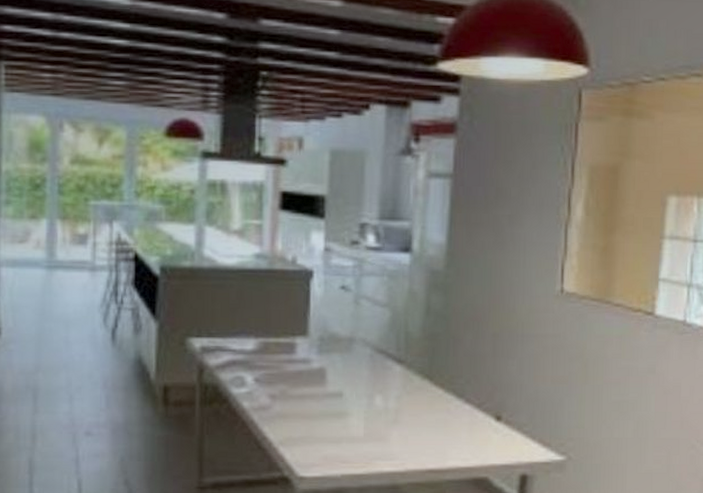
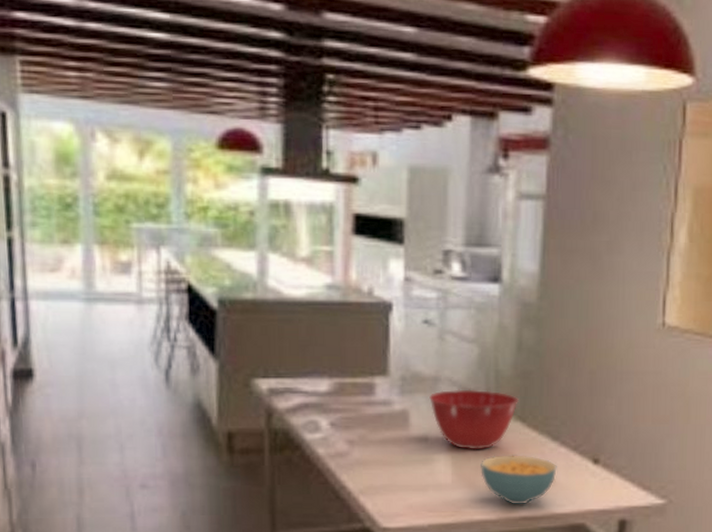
mixing bowl: none [345,349,426,406] -> present [429,389,518,450]
cereal bowl: none [390,411,462,458] -> present [481,455,557,505]

